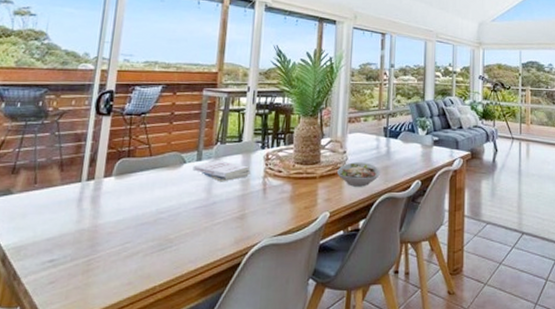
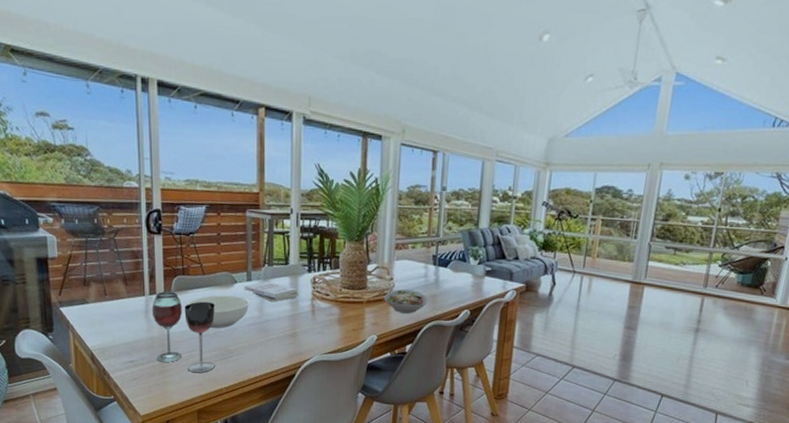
wineglass: none [82,176,123,260] -> present [151,291,183,363]
wineglass: none [118,185,159,270] -> present [184,301,215,373]
bowl: none [127,177,198,214] -> present [187,295,250,328]

